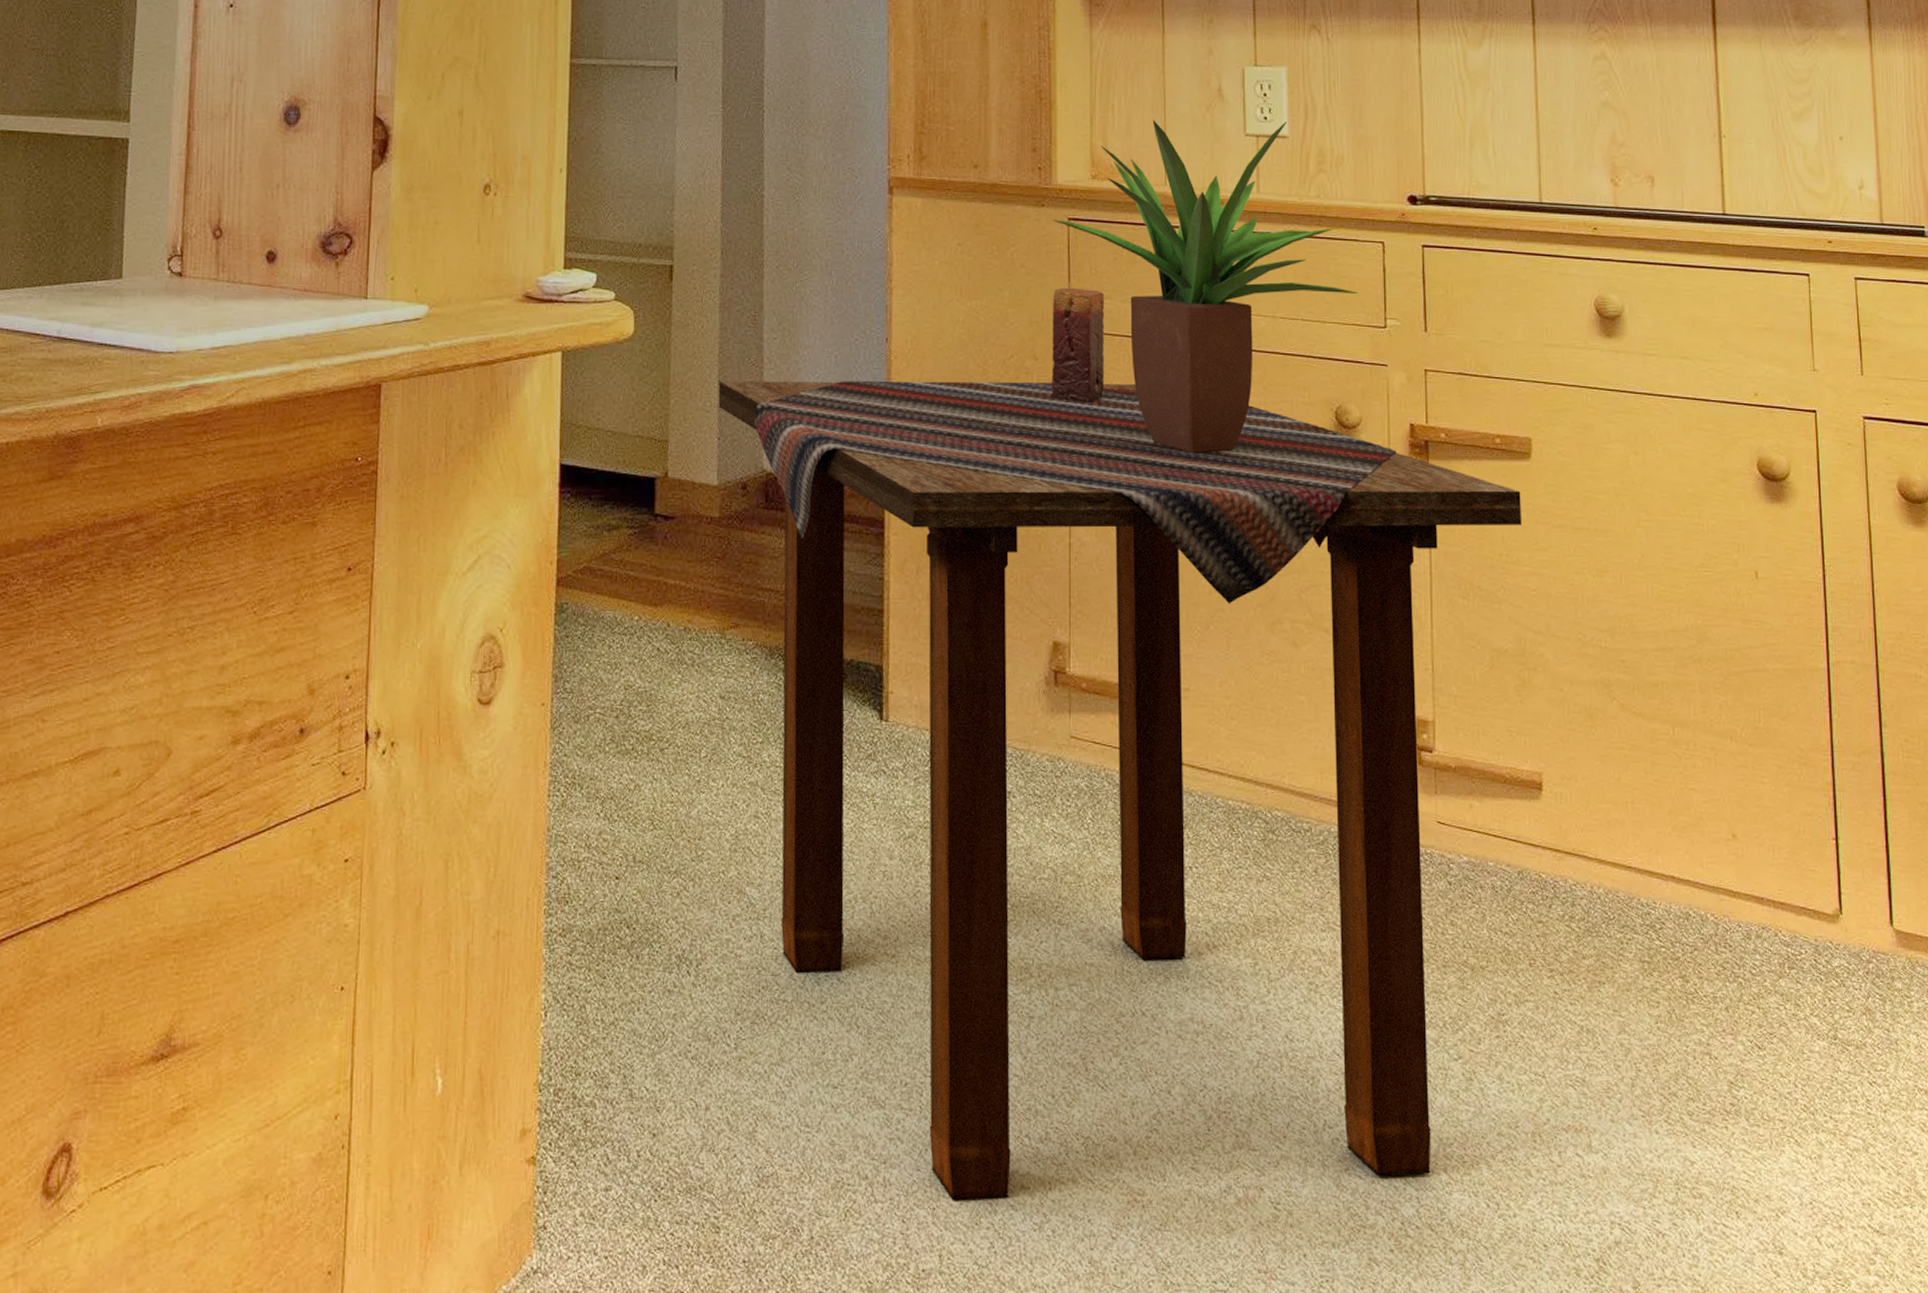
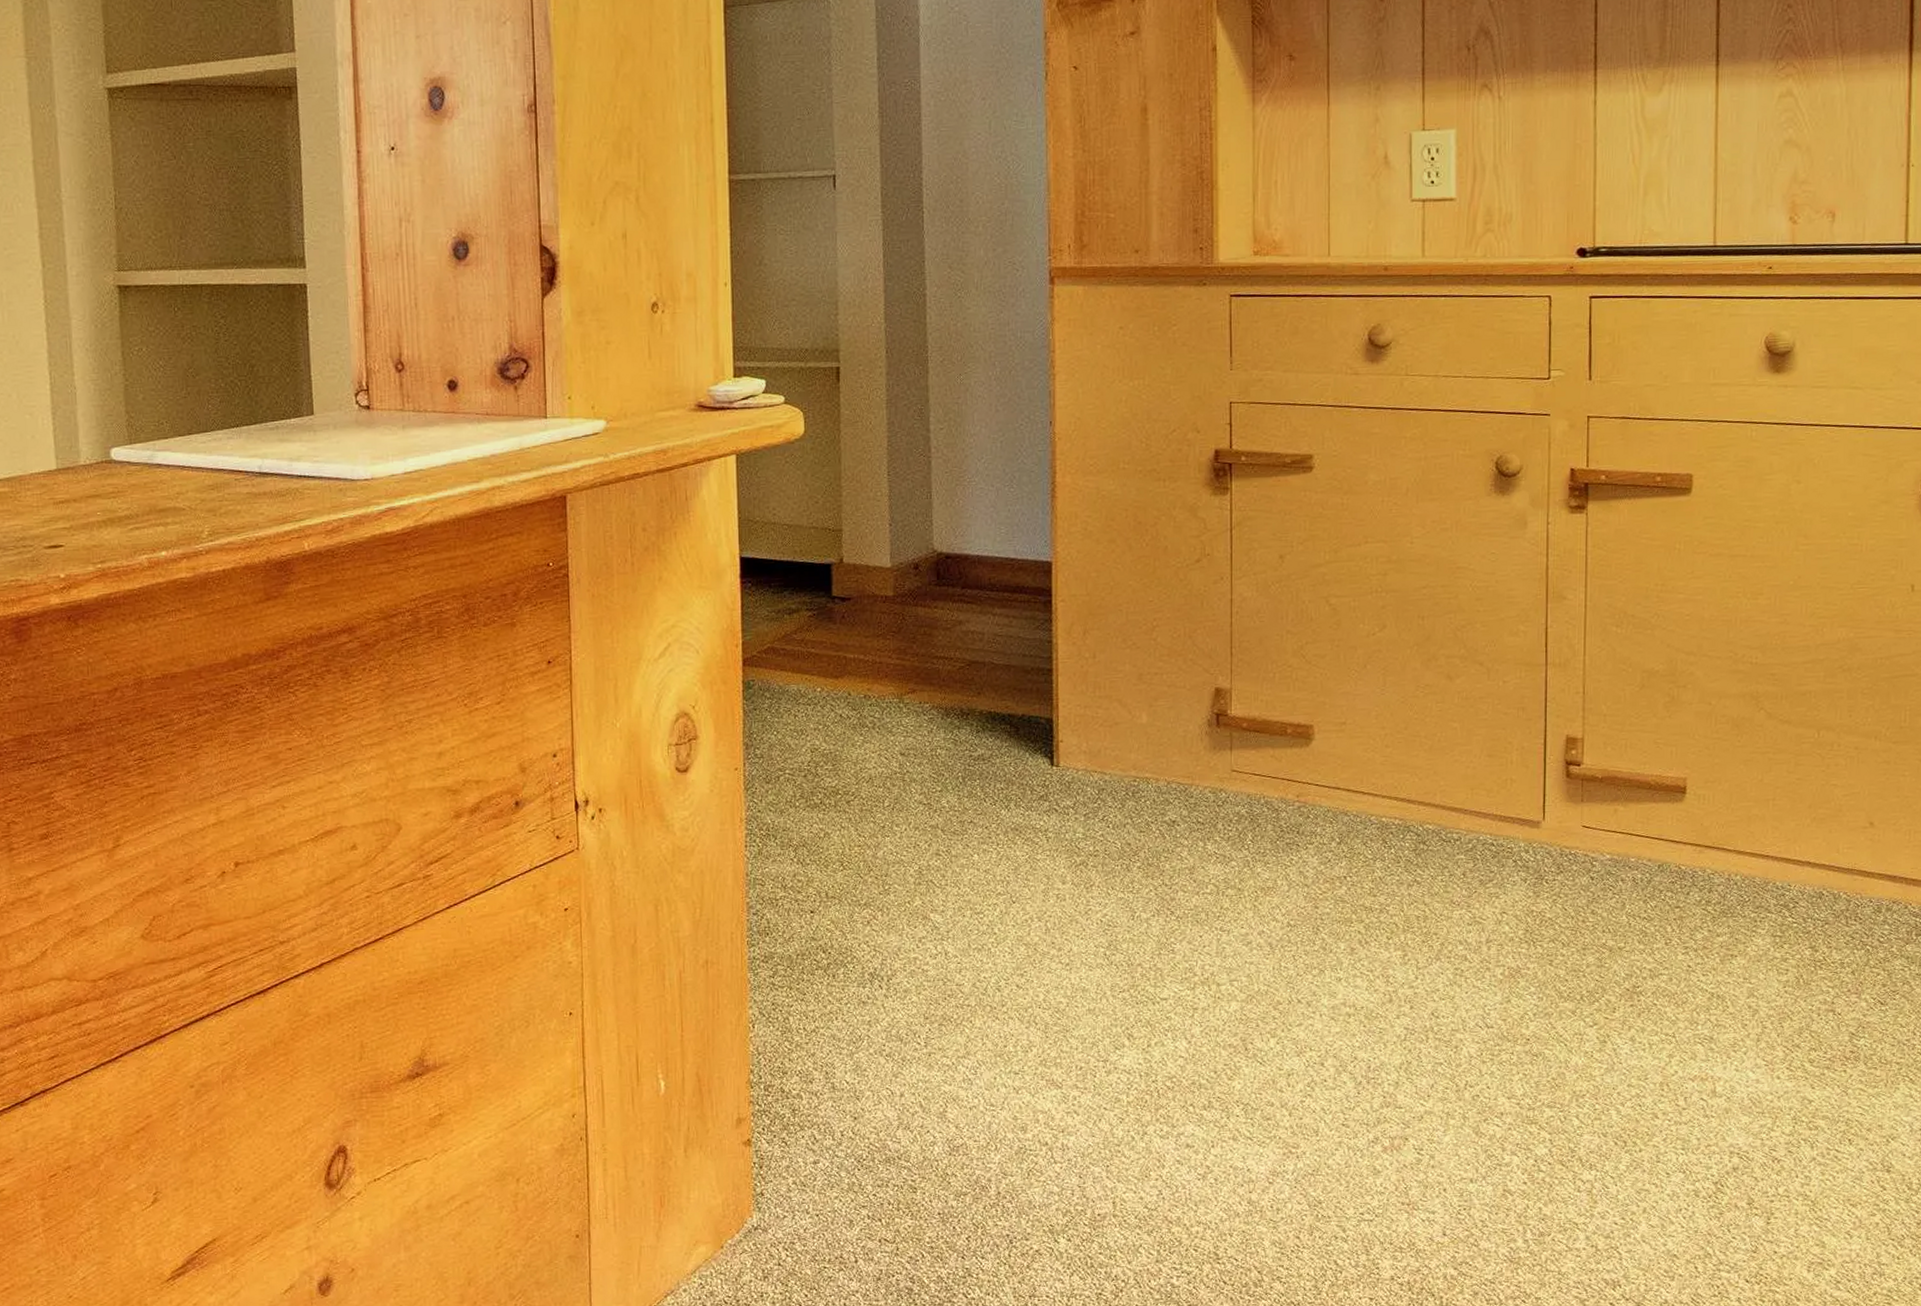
side table: present [718,380,1521,1201] -> none [888,448,1679,1160]
potted plant: present [1052,119,1359,453] -> none [1214,183,1523,510]
candle: present [1052,287,1104,403] -> none [1214,361,1266,469]

